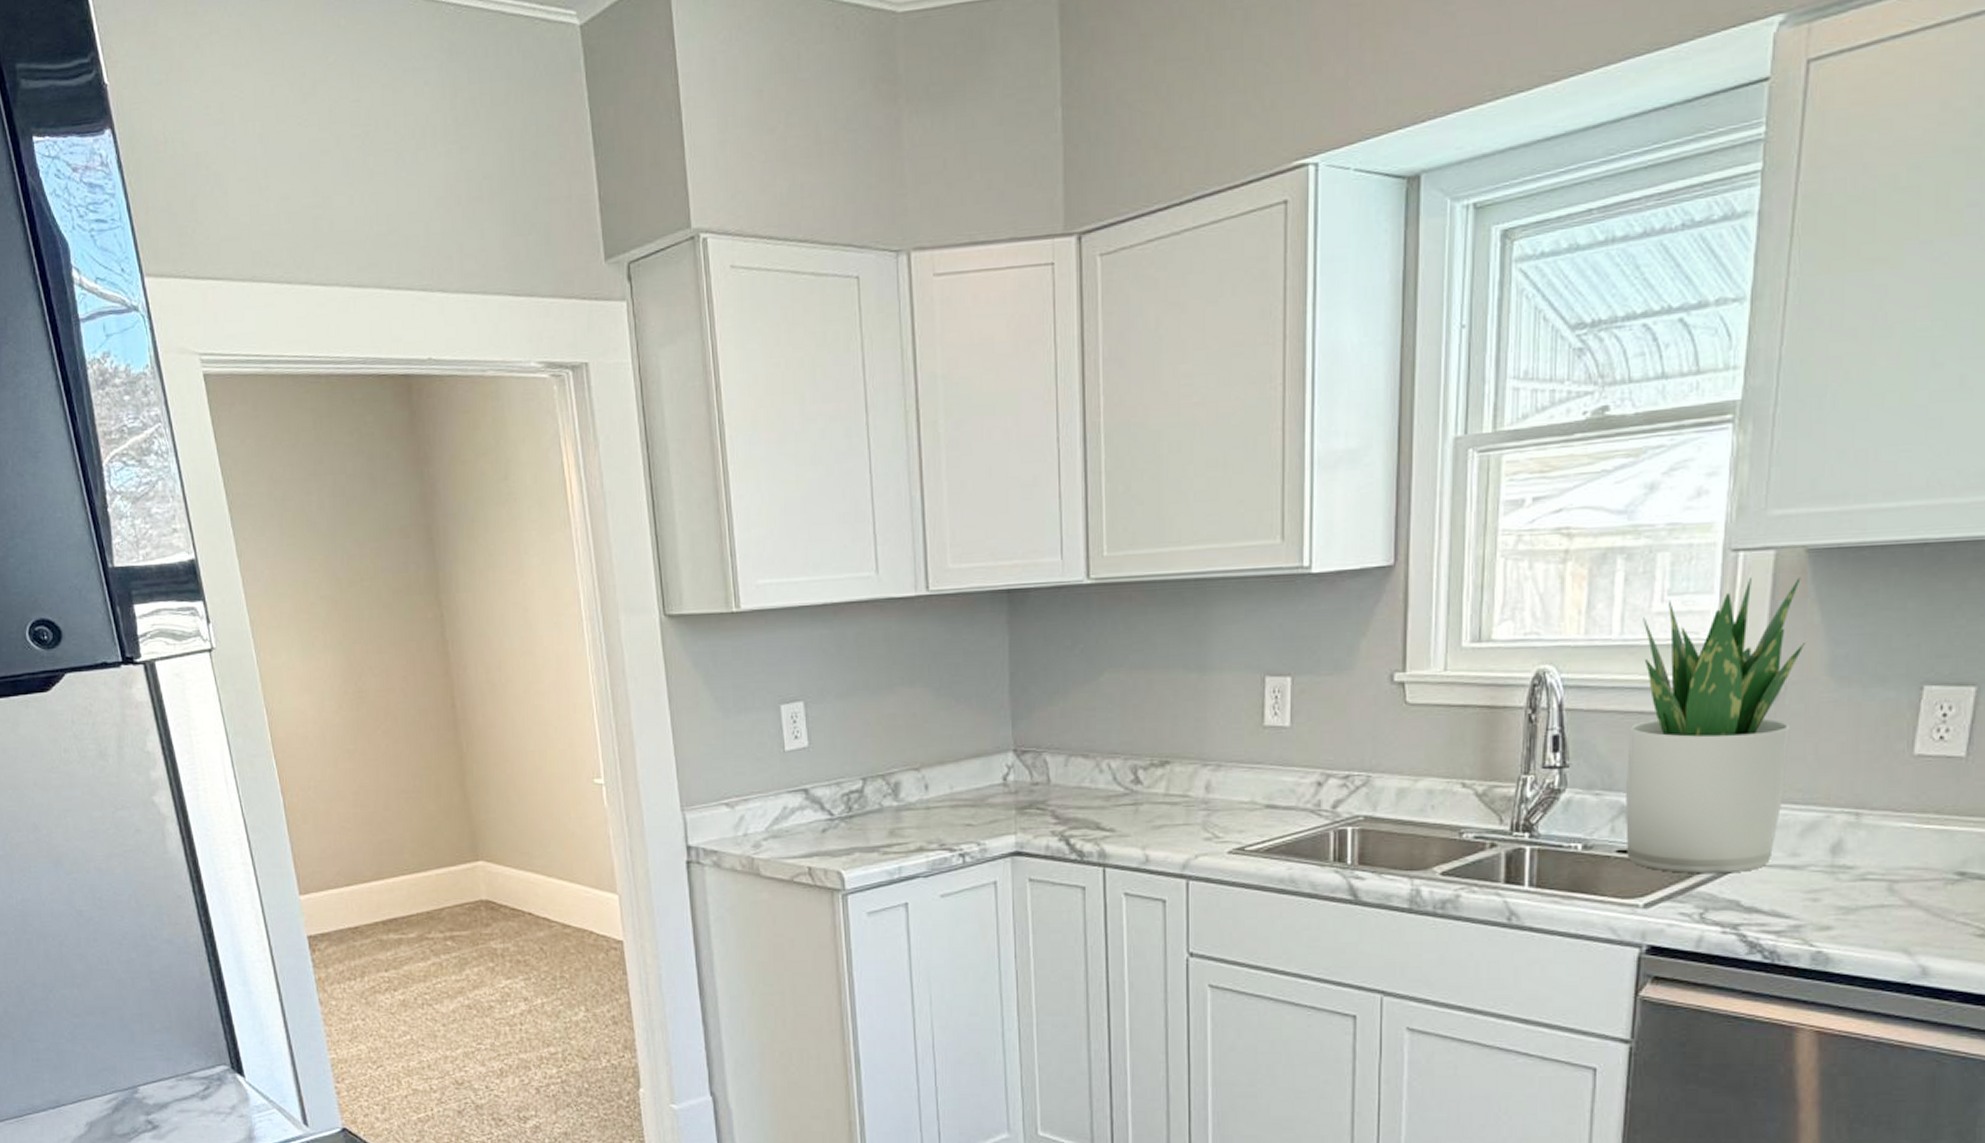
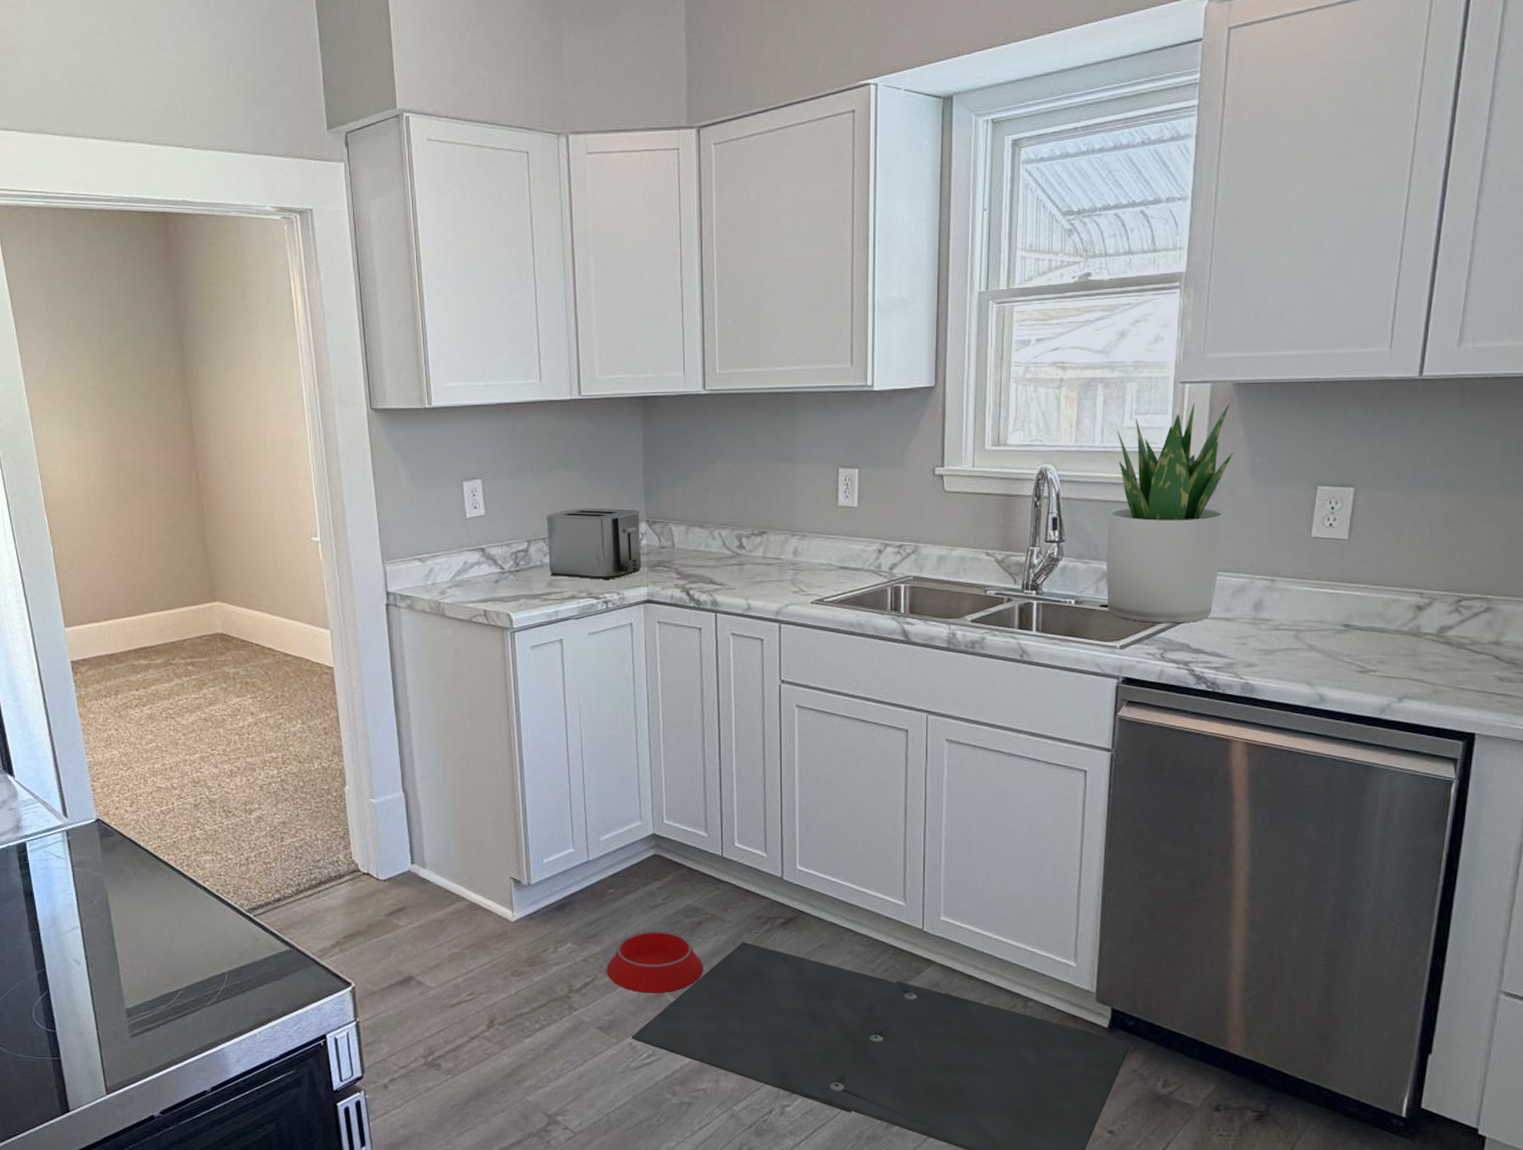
toaster: none [885,734,1008,828] -> present [546,508,642,581]

